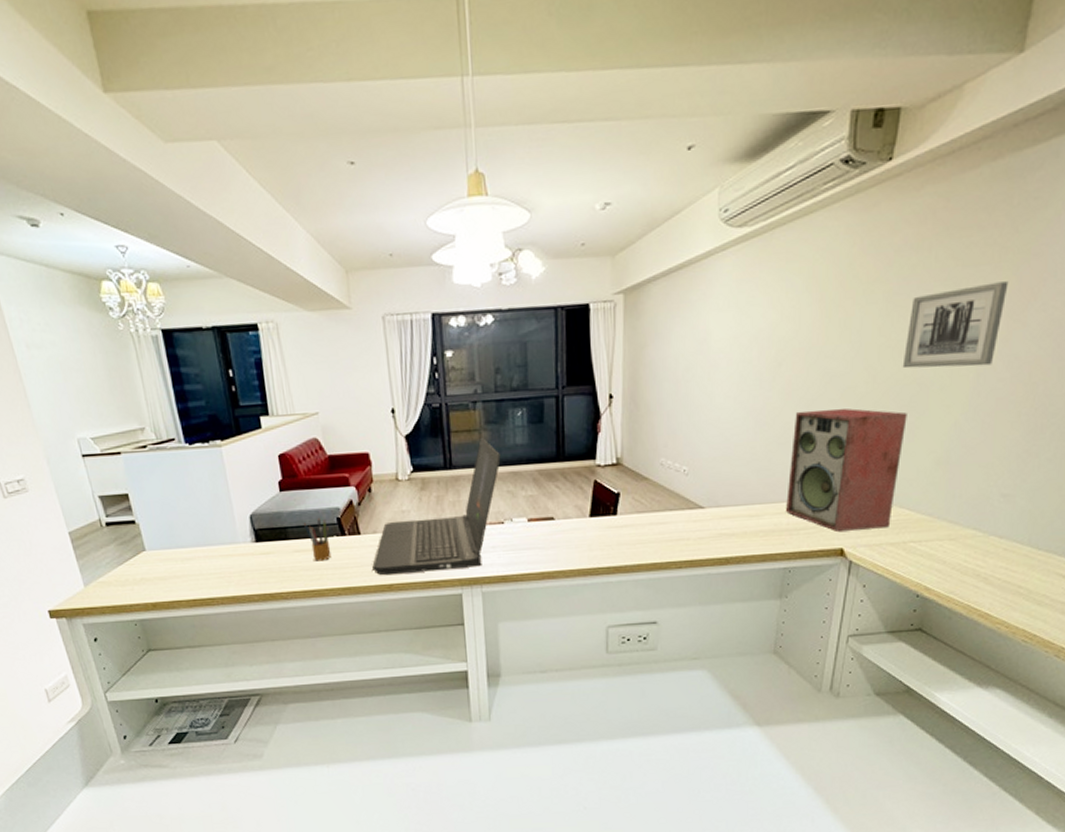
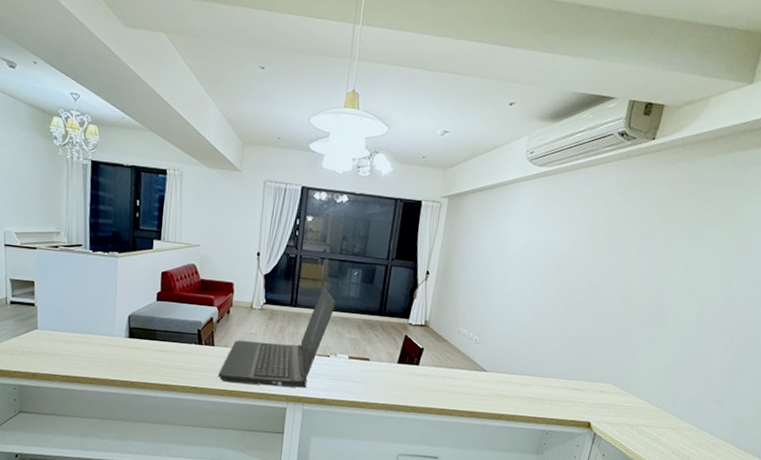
pencil box: present [303,517,332,561] -> none [170,326,190,363]
speaker: present [785,408,907,531] -> none [549,309,649,412]
wall art: present [902,281,1009,369] -> none [648,239,731,300]

